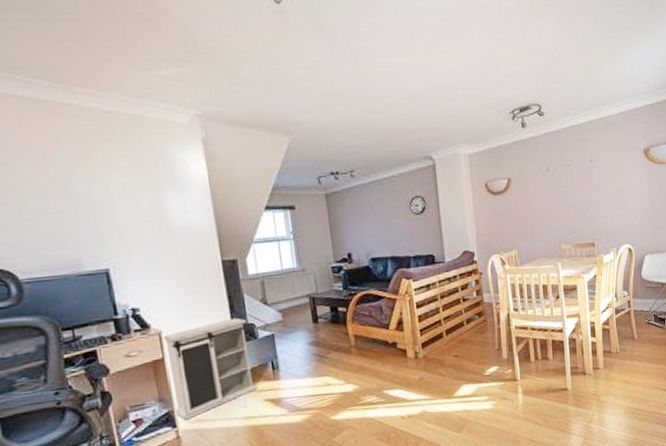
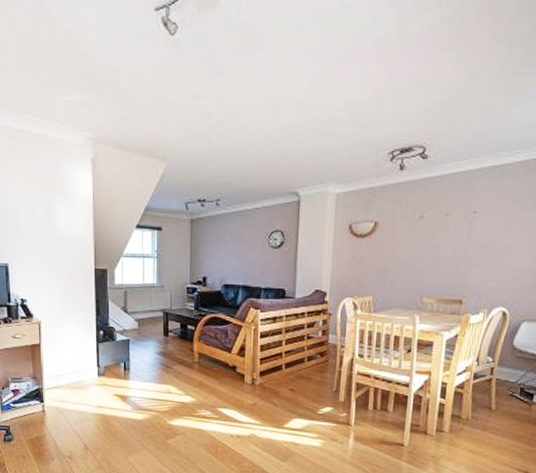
cabinet: present [161,317,258,420] -> none [40,320,110,398]

